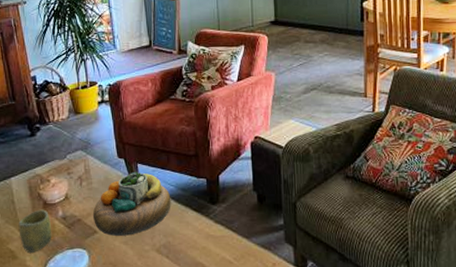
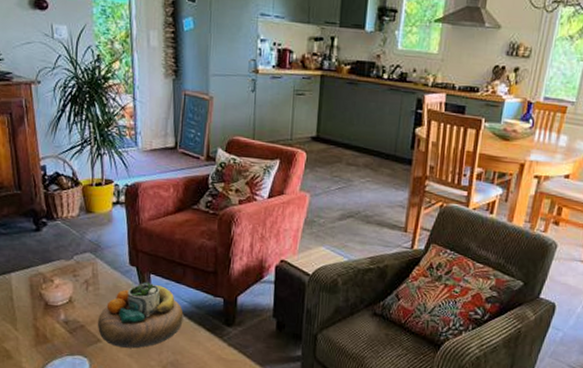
cup: present [18,209,52,253] -> none [16,310,52,355]

